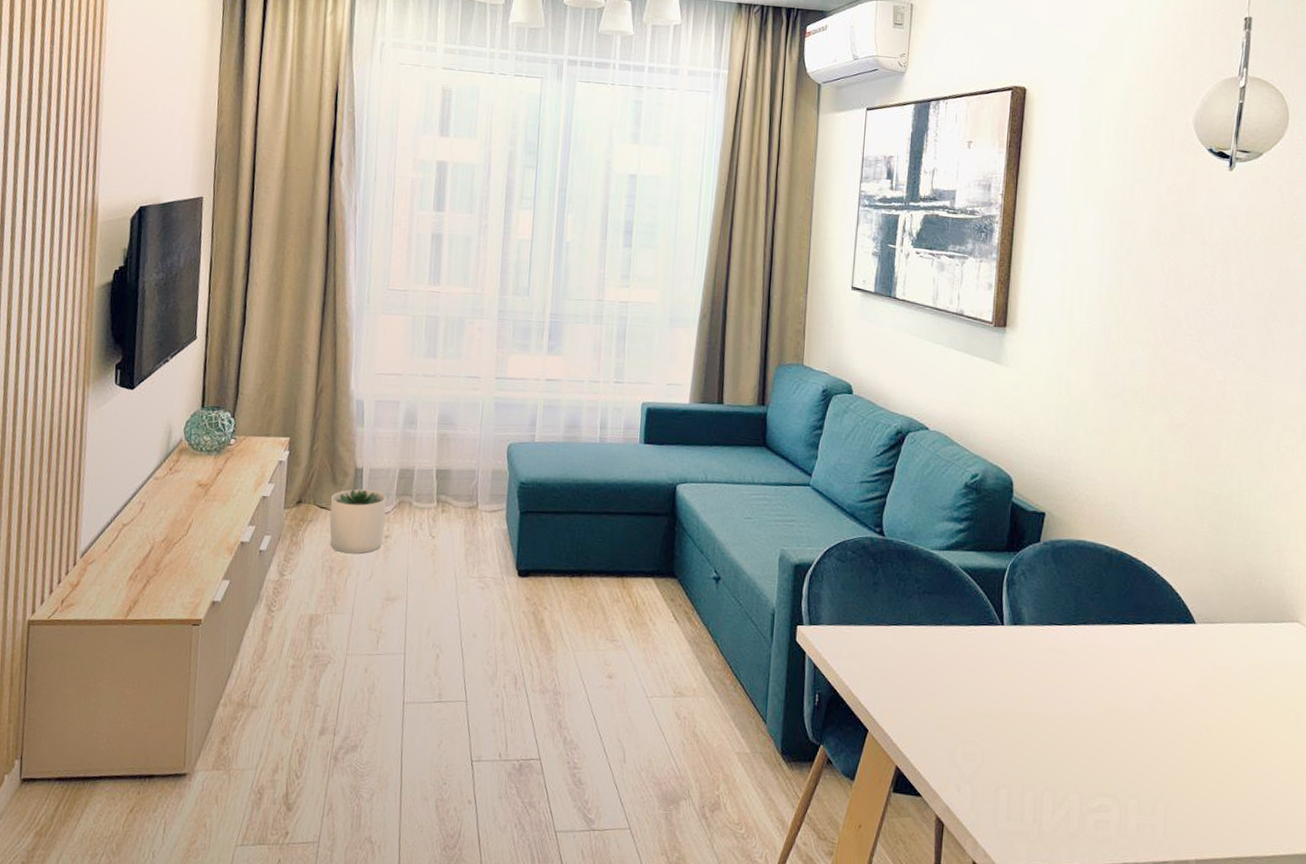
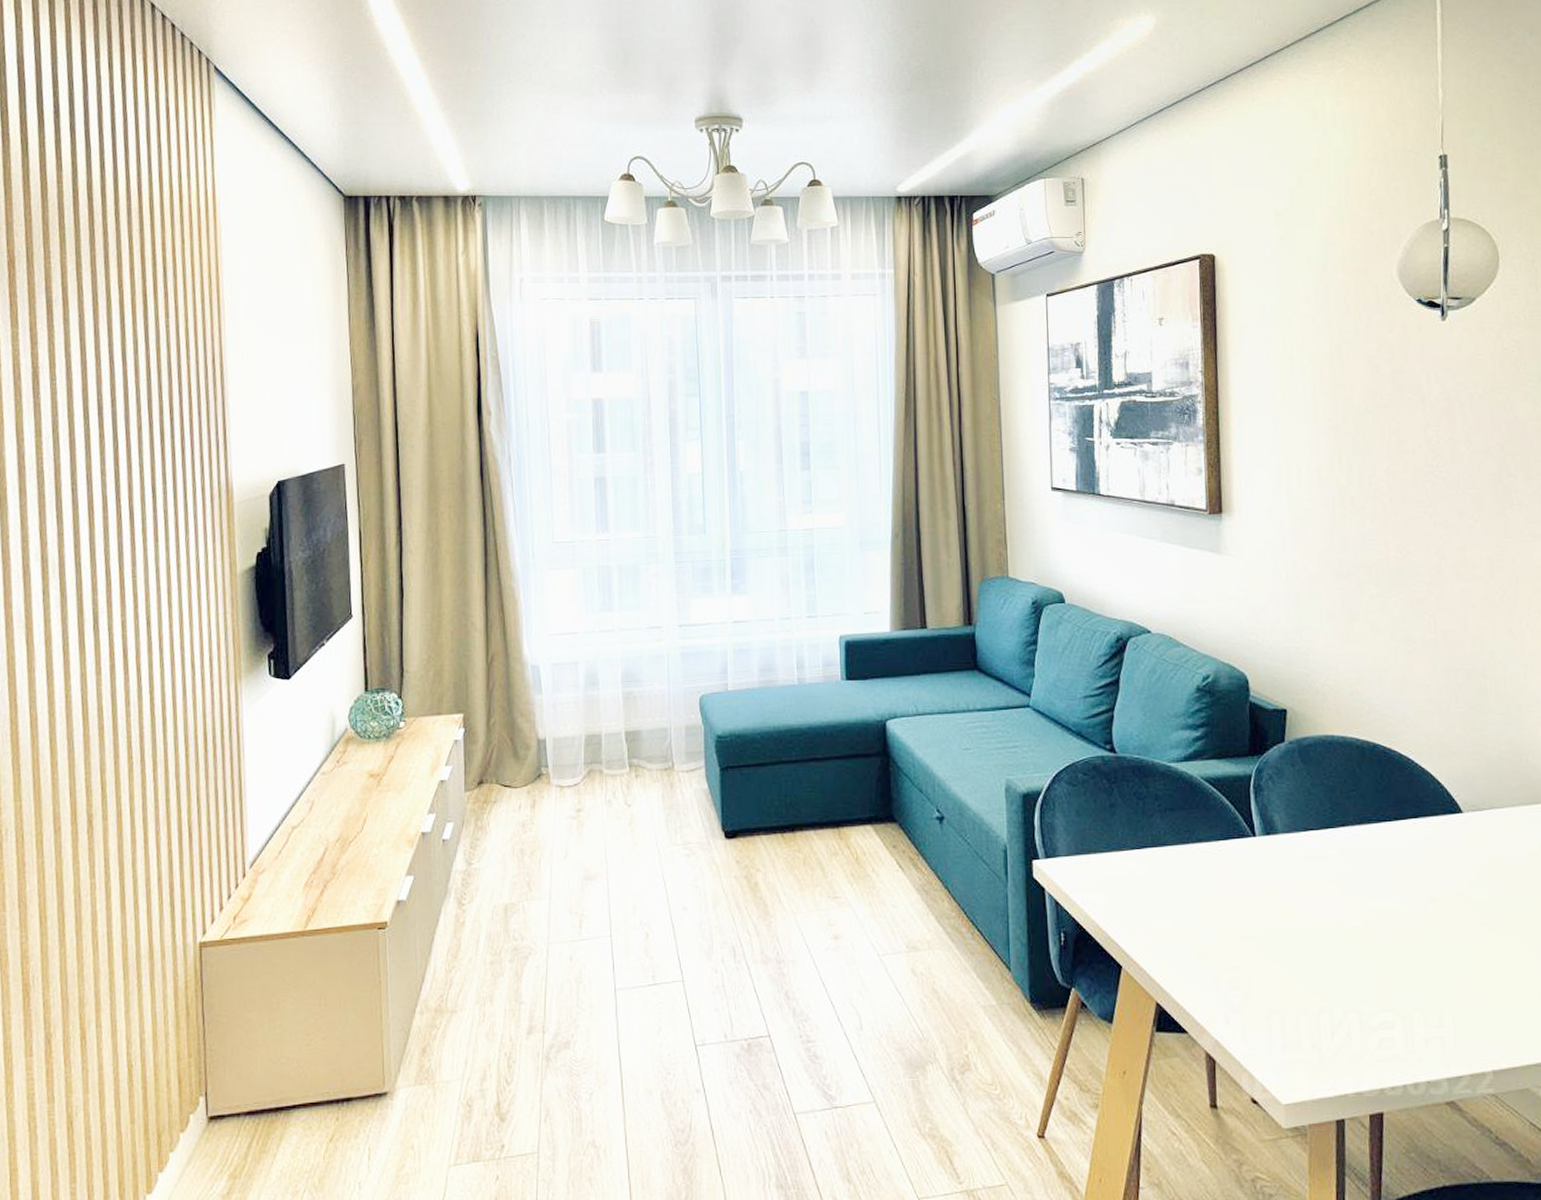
planter: present [329,489,387,554] -> none [514,761,575,833]

